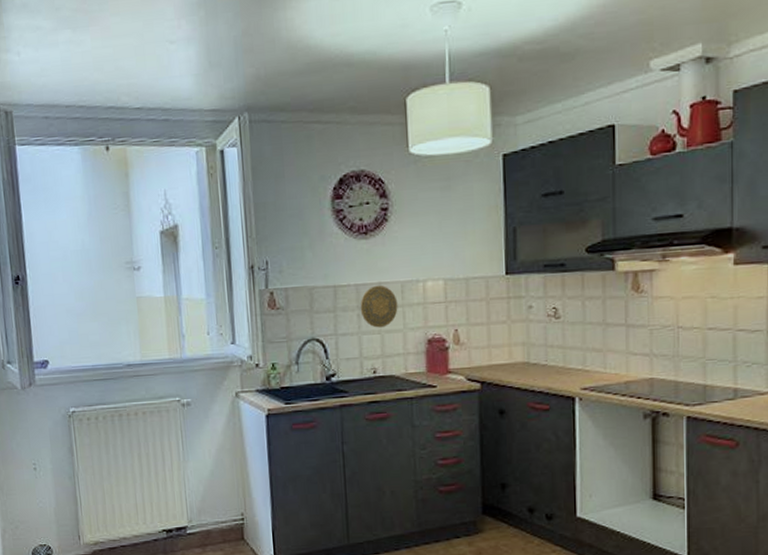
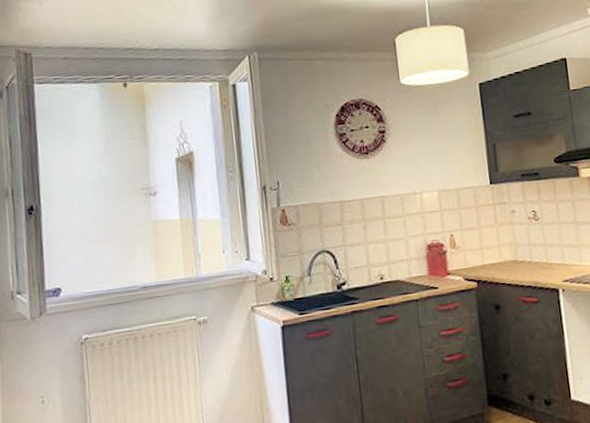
decorative plate: present [360,285,398,328] -> none [365,198,400,238]

